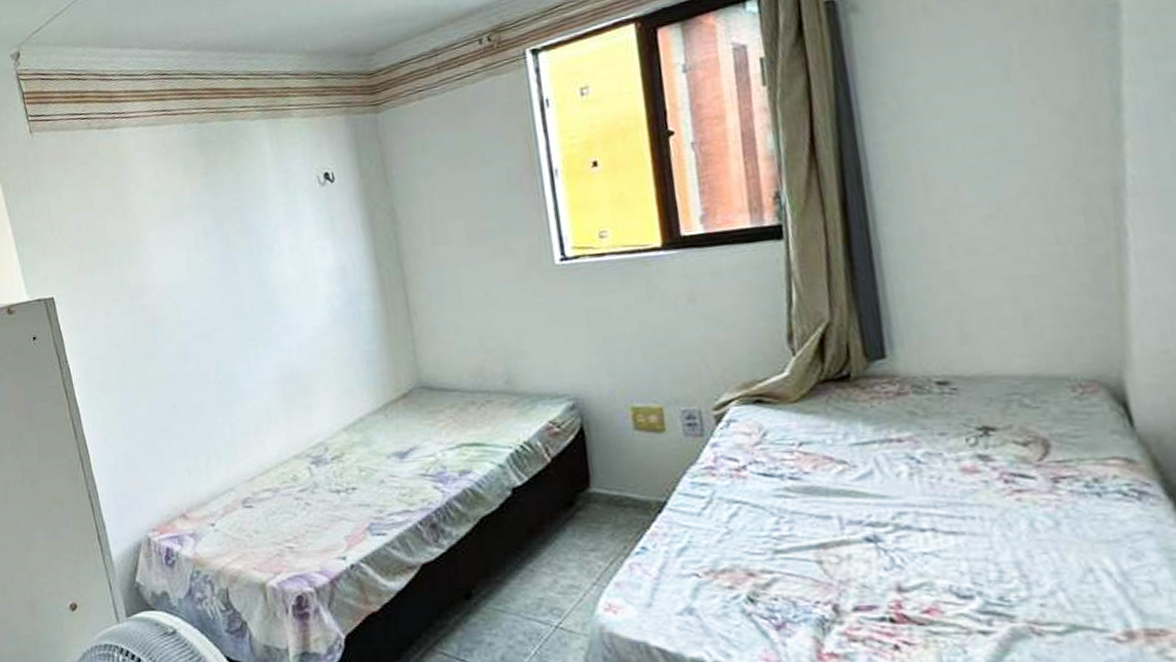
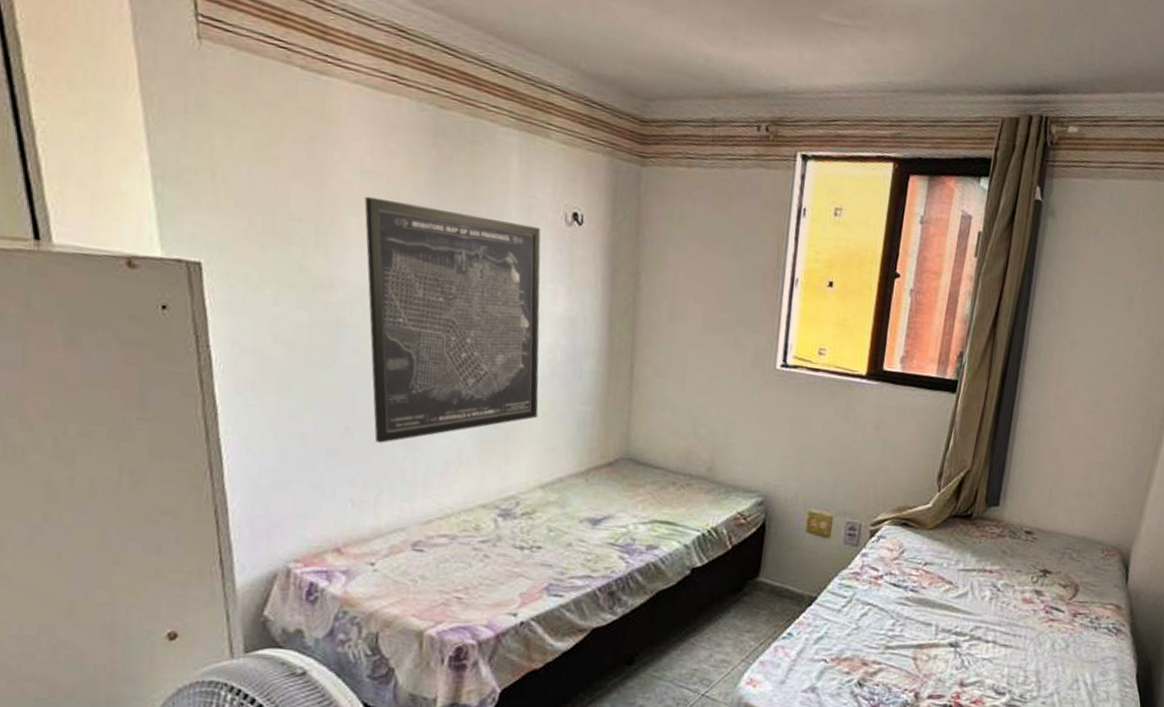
wall art: none [158,194,329,415] -> present [364,196,541,443]

